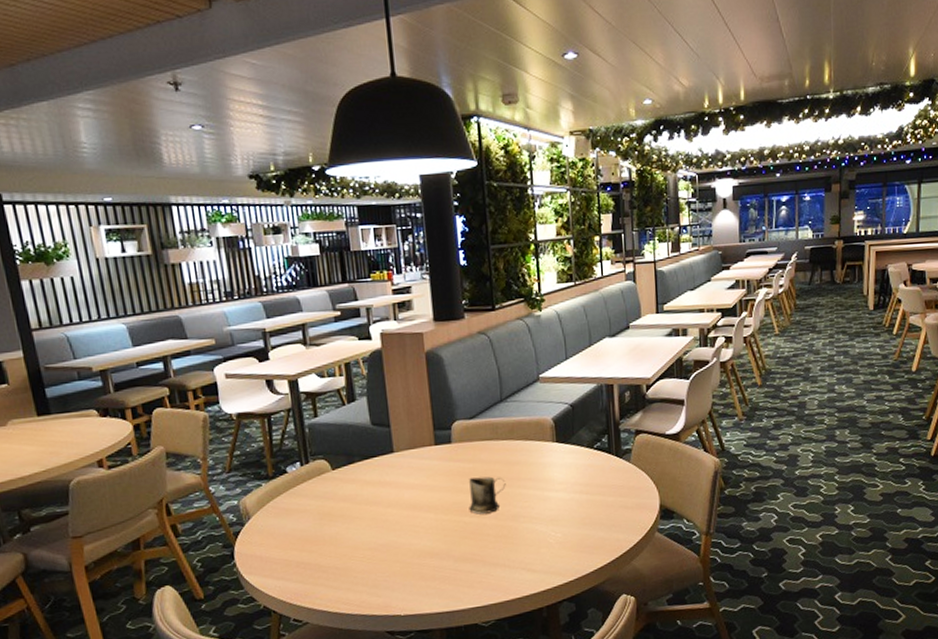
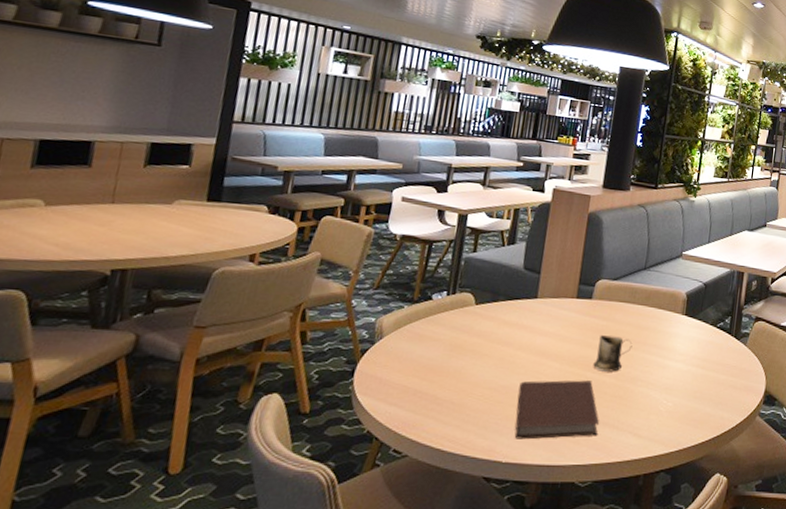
notebook: none [398,525,491,593] -> present [514,380,600,440]

